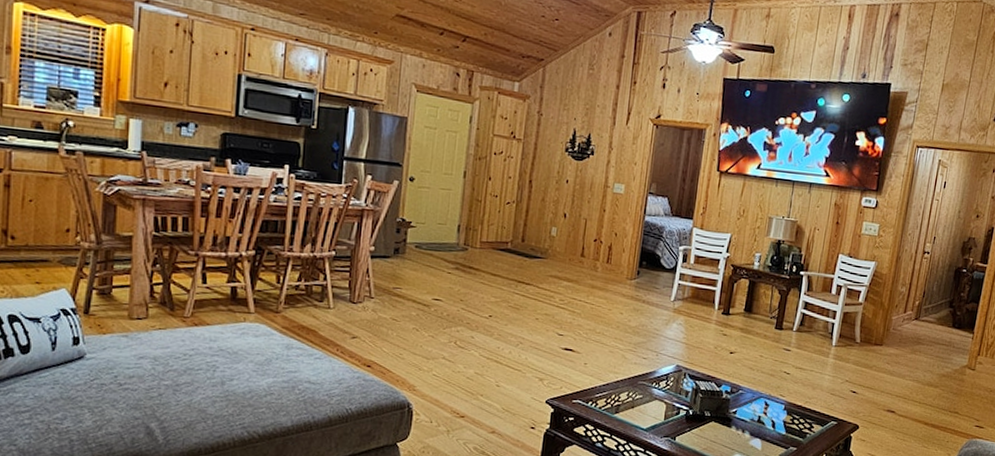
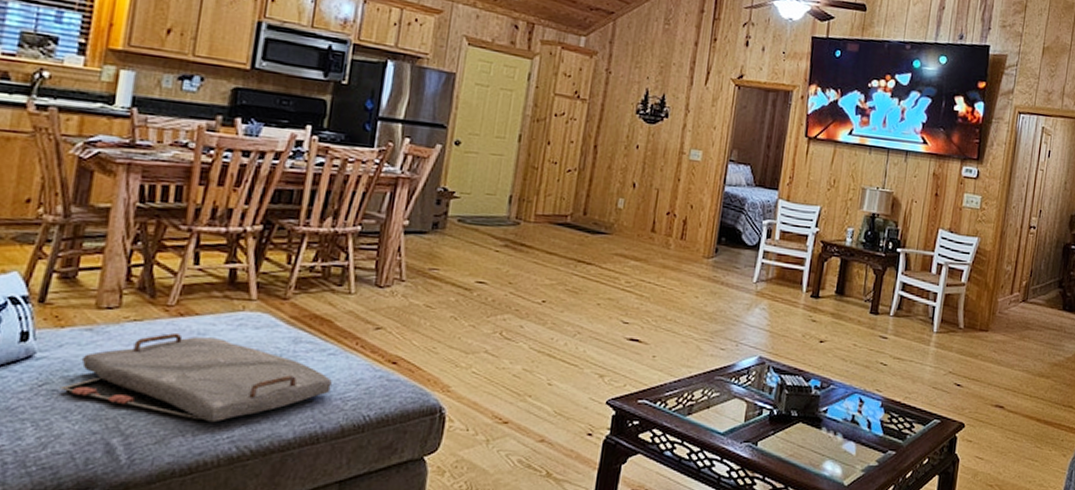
serving tray: none [107,339,319,412] -> present [59,332,332,423]

